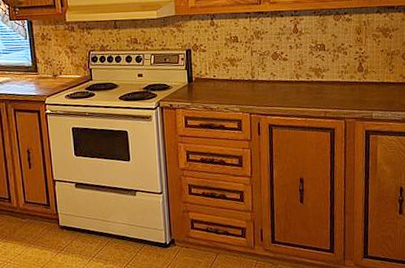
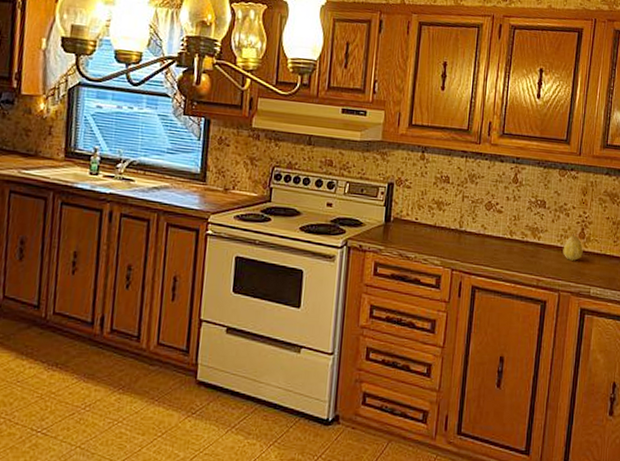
fruit: none [344,68,363,92] -> present [563,233,583,261]

